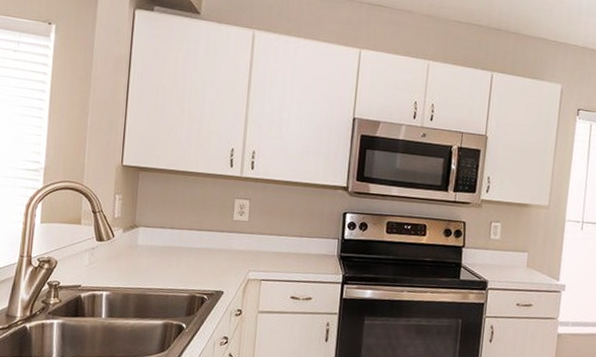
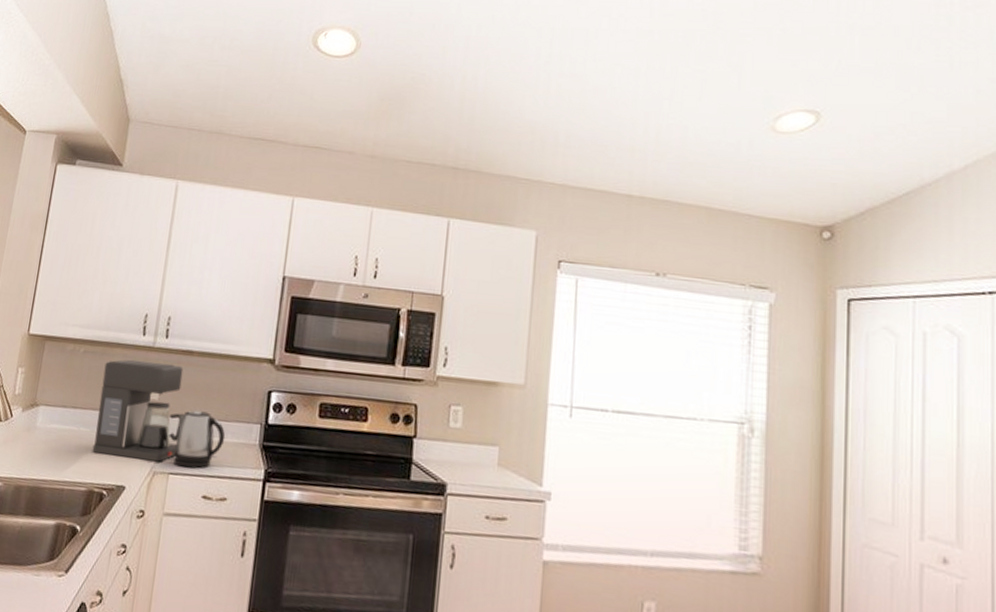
coffee maker: none [191,187,269,271] -> present [92,359,184,462]
kettle: none [265,229,309,276] -> present [173,410,226,469]

